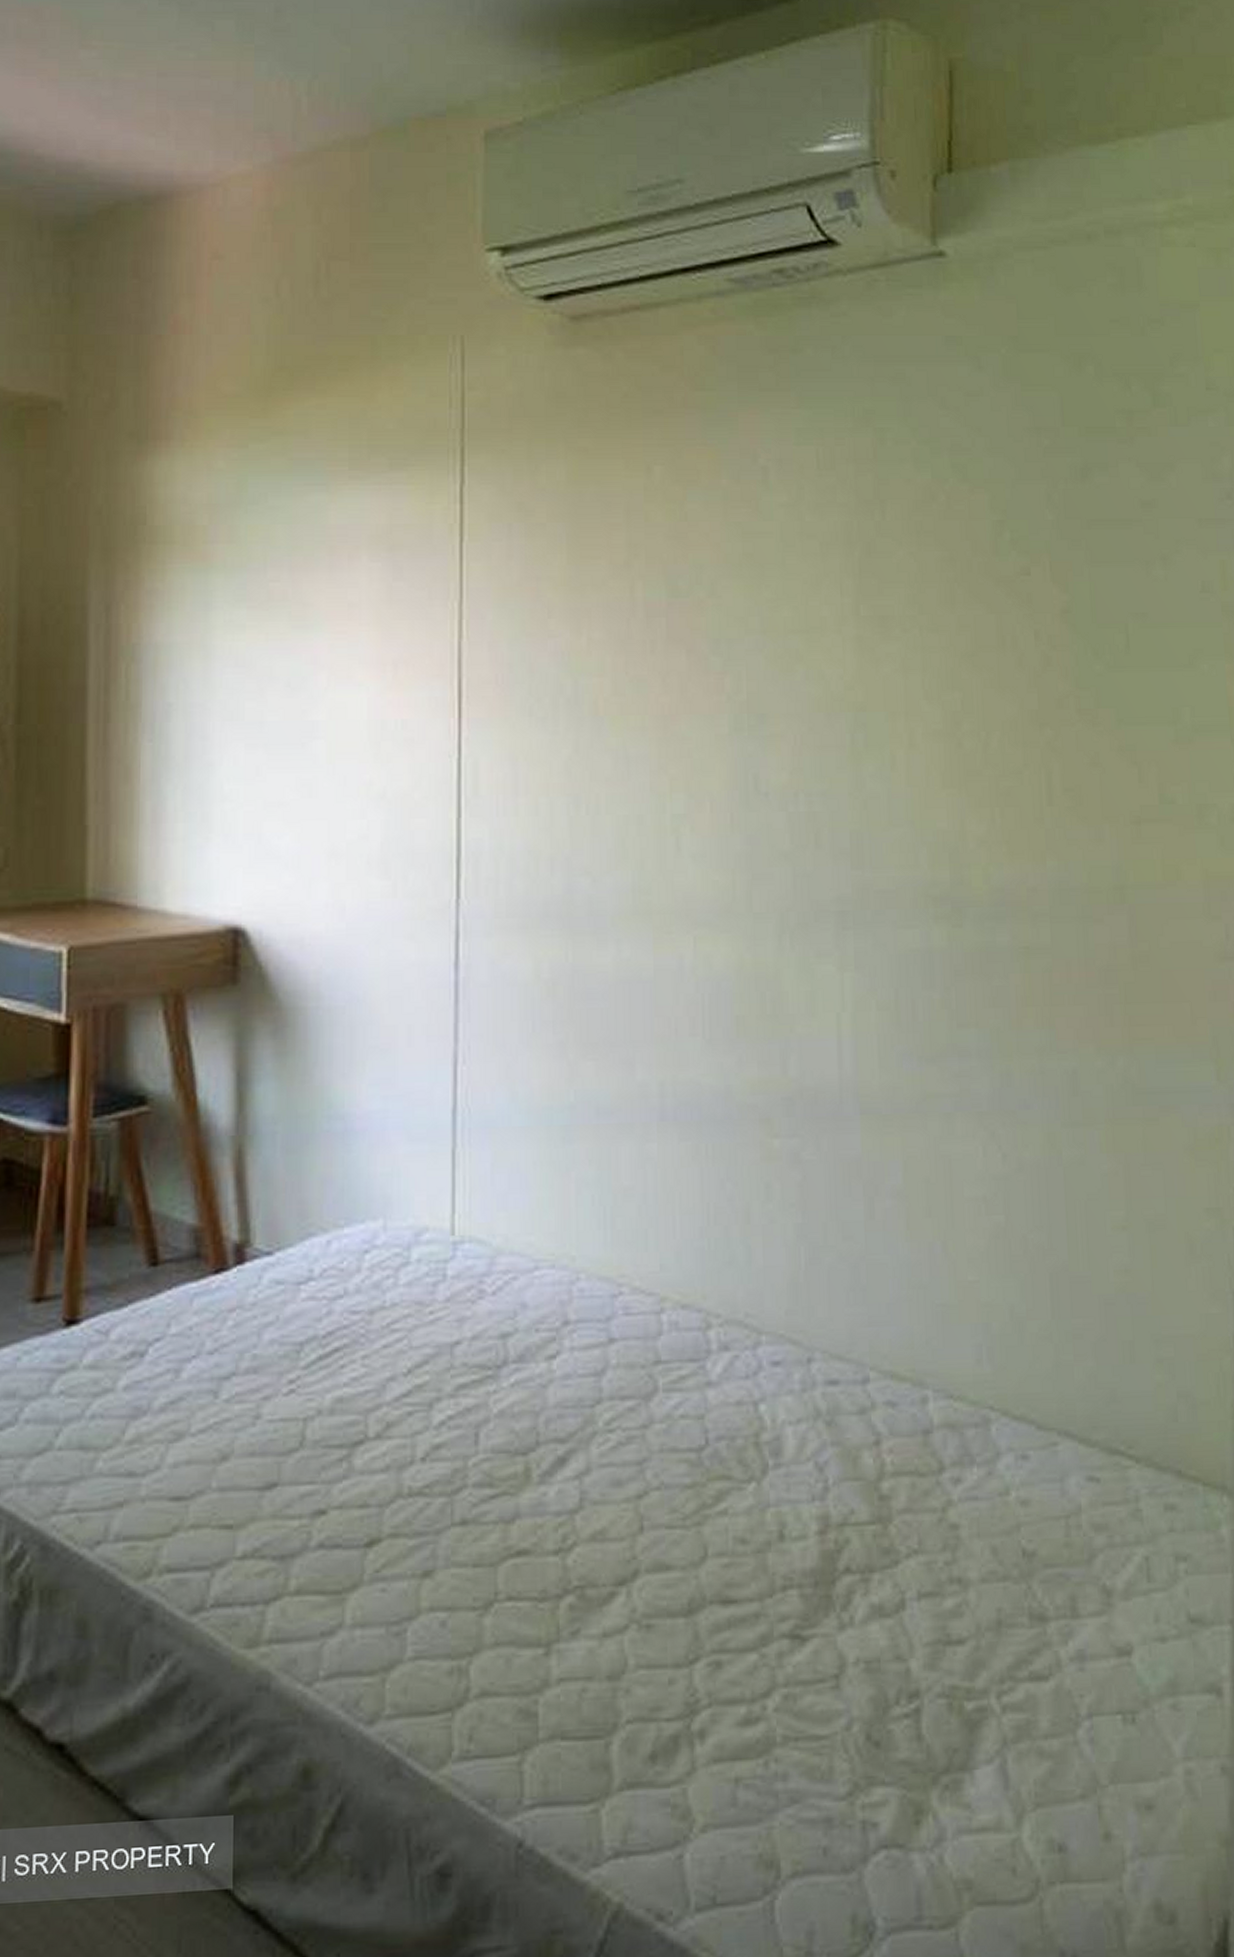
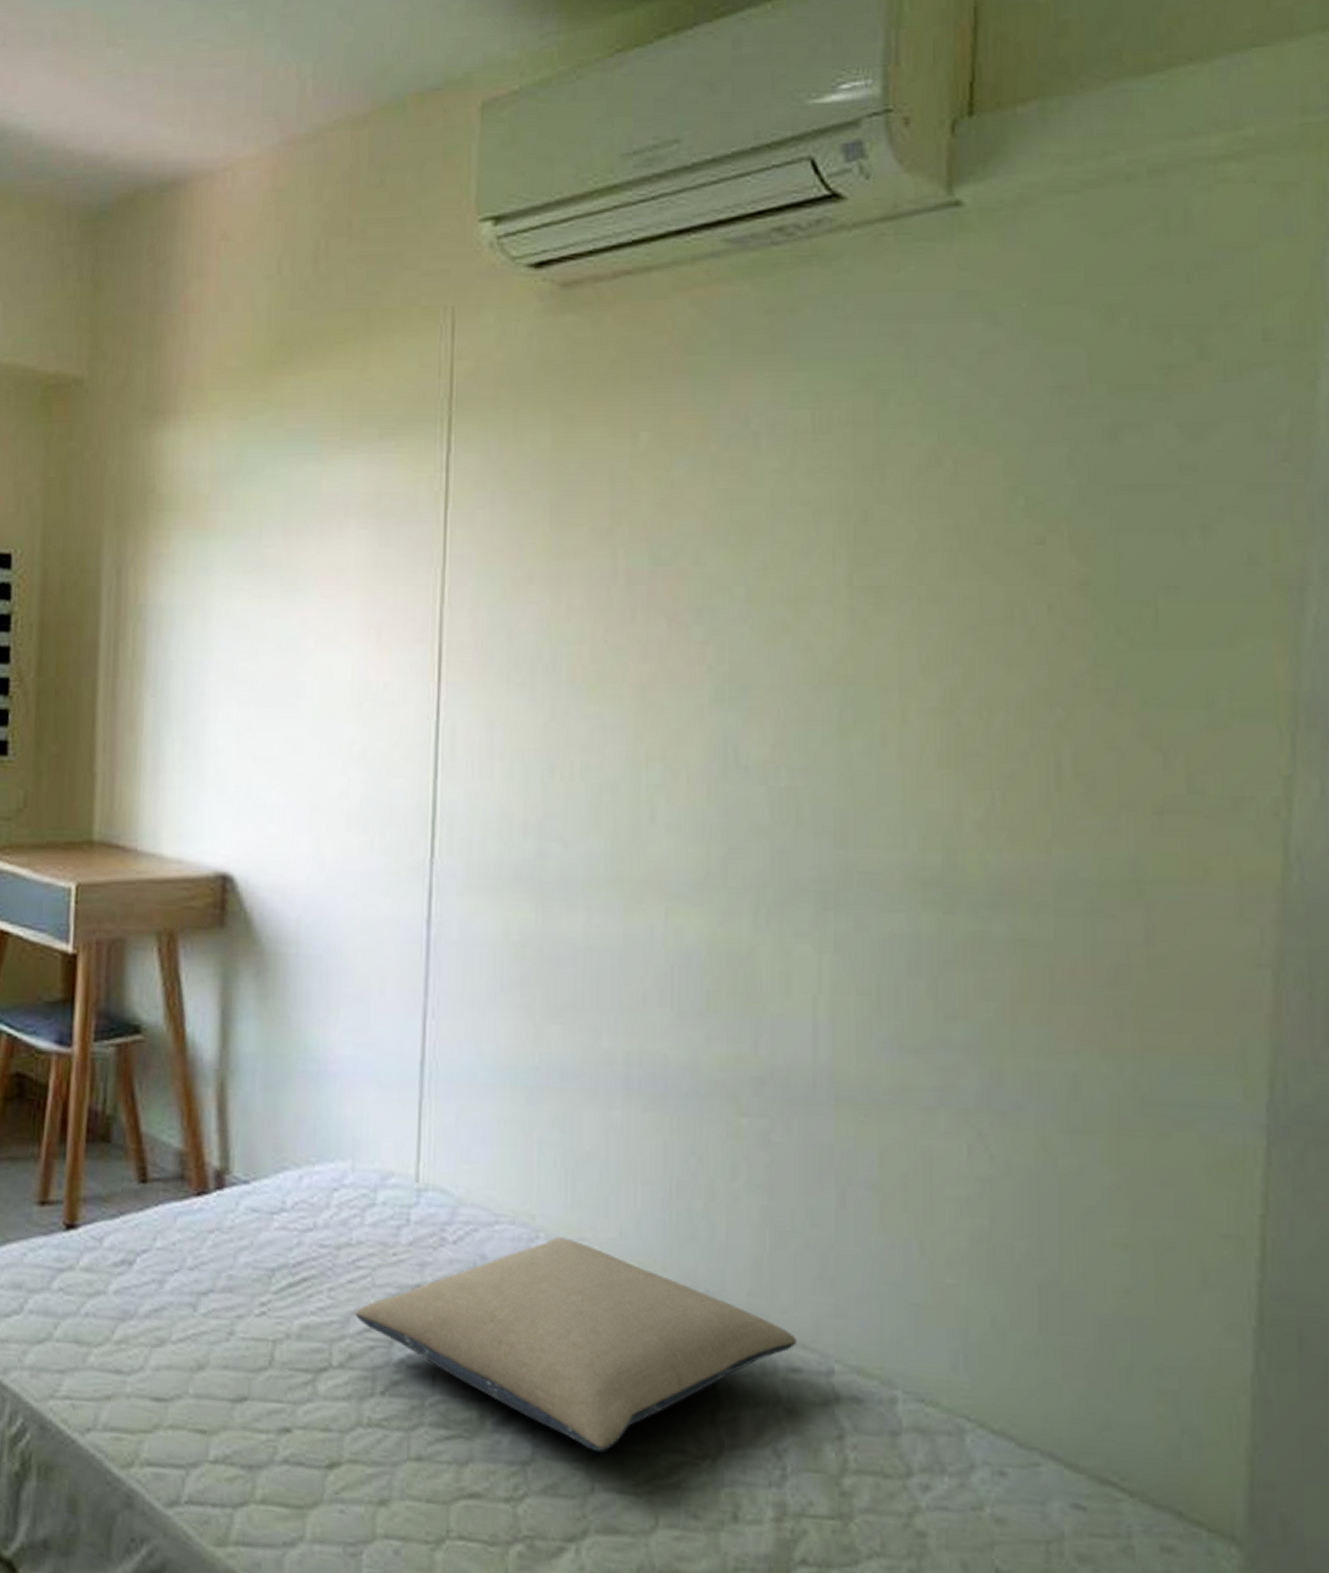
pillow: none [392,1275,833,1490] -> present [356,1236,796,1453]

